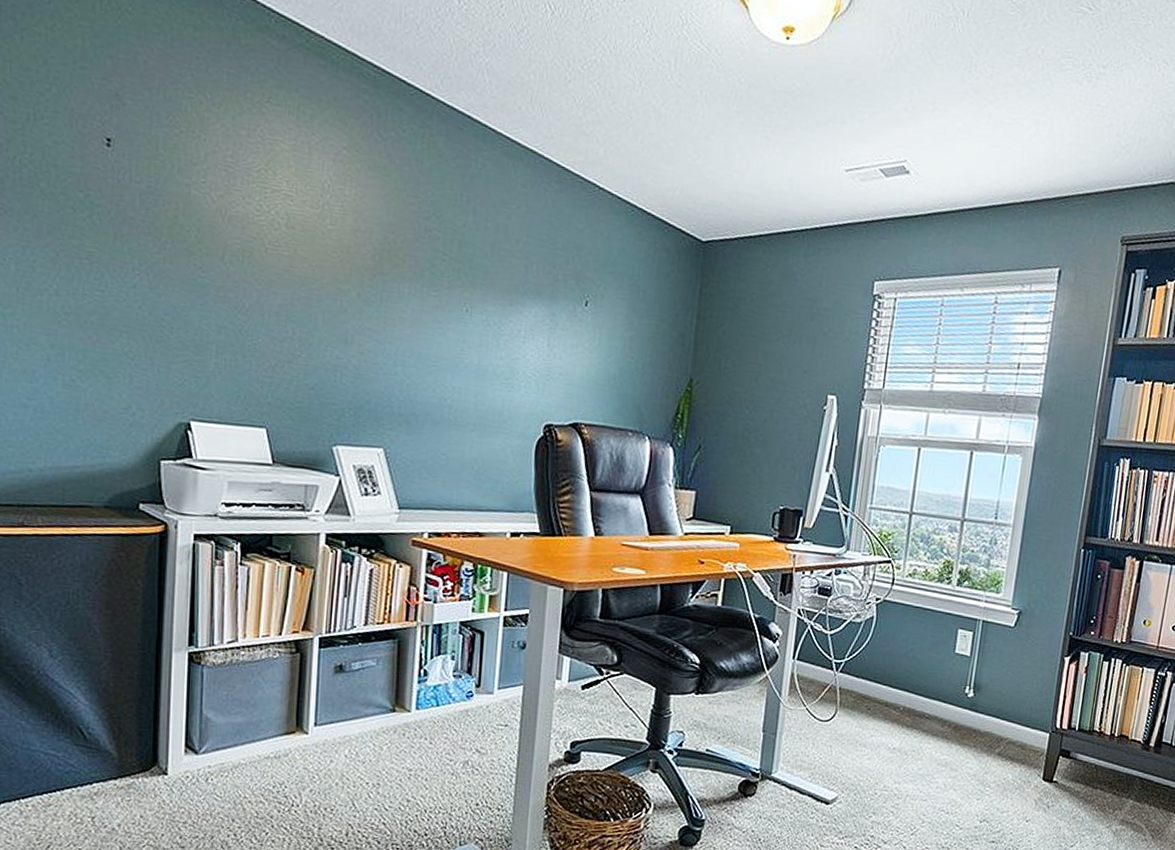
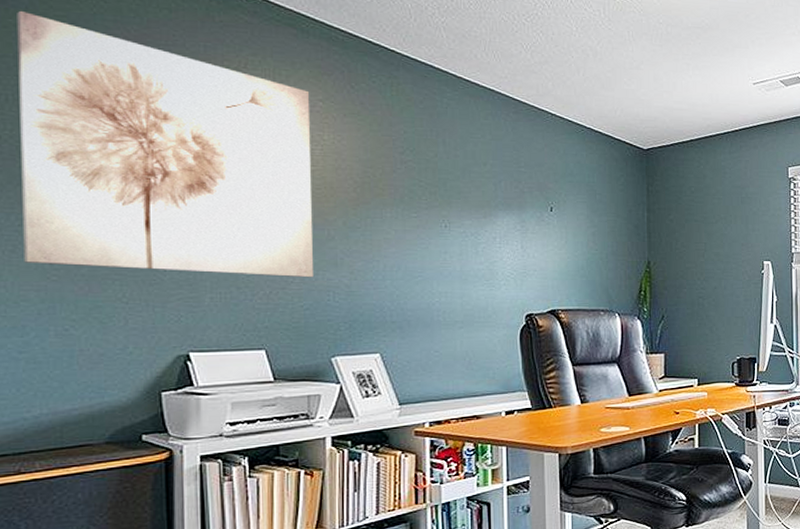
wall art: none [37,17,333,354] -> present [17,10,313,278]

